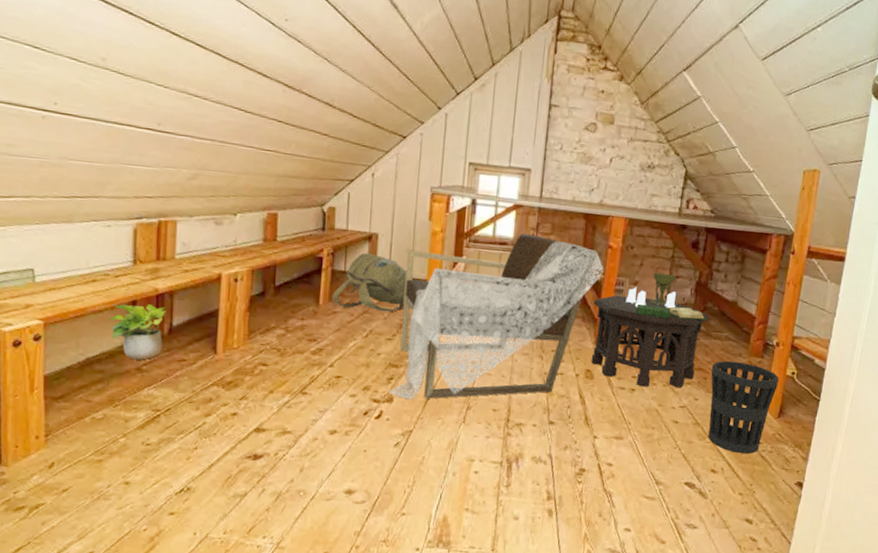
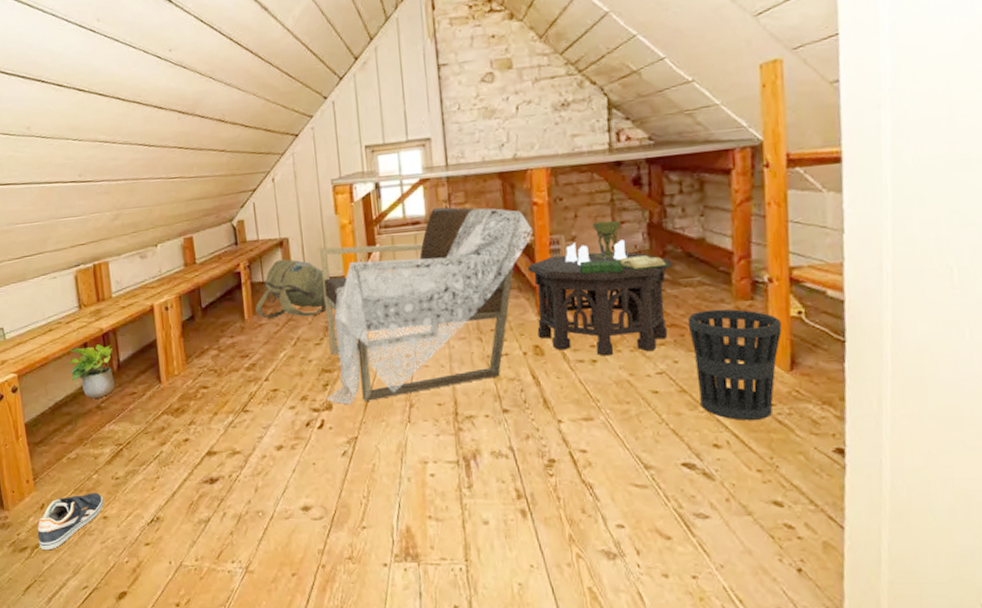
sneaker: none [40,456,129,512] -> present [37,493,104,551]

